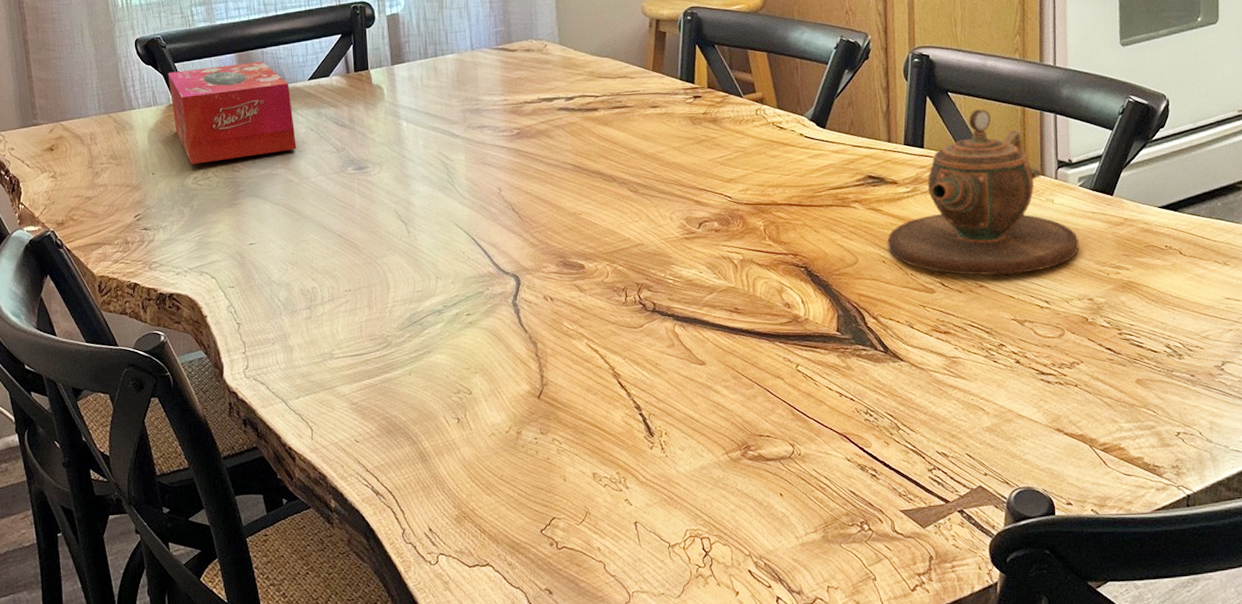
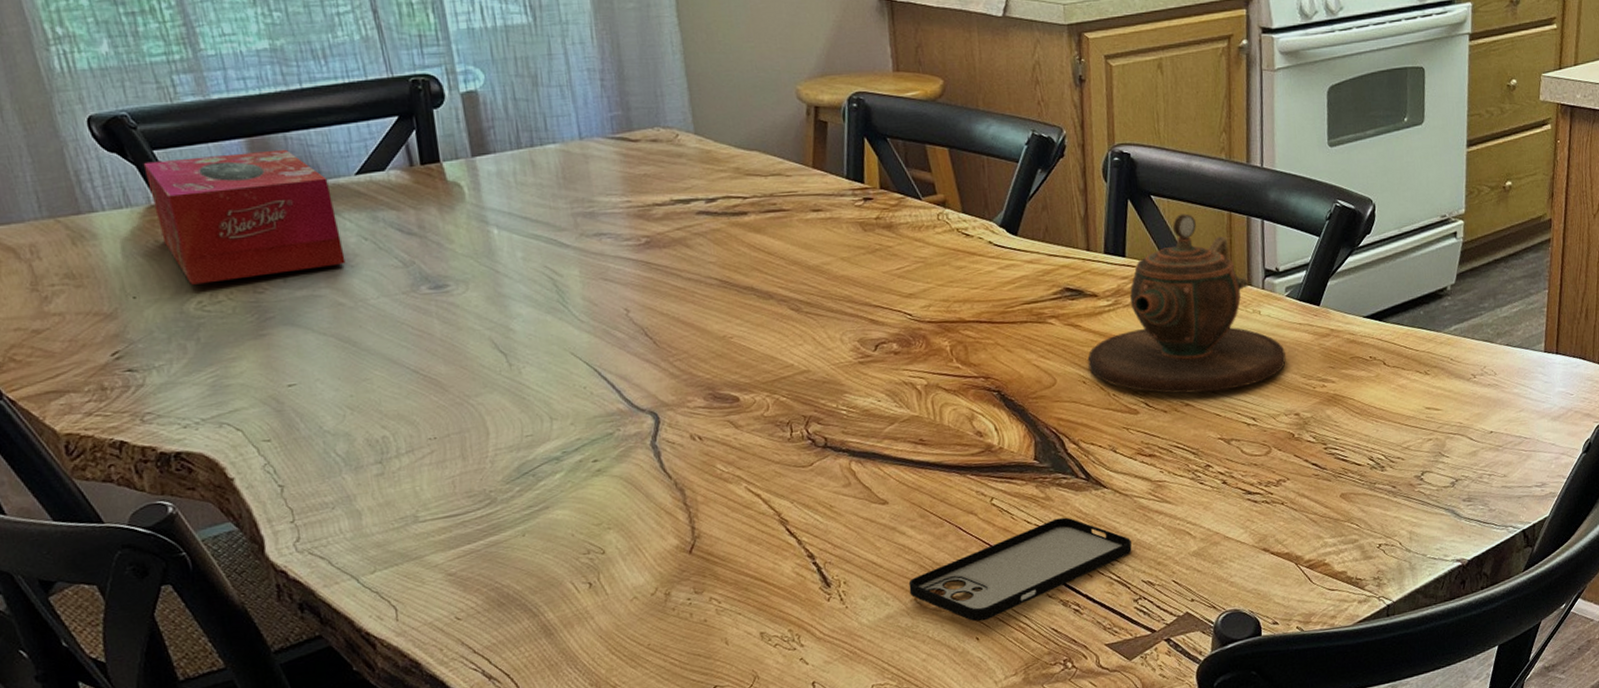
smartphone: none [721,386,927,479] -> present [908,517,1132,622]

